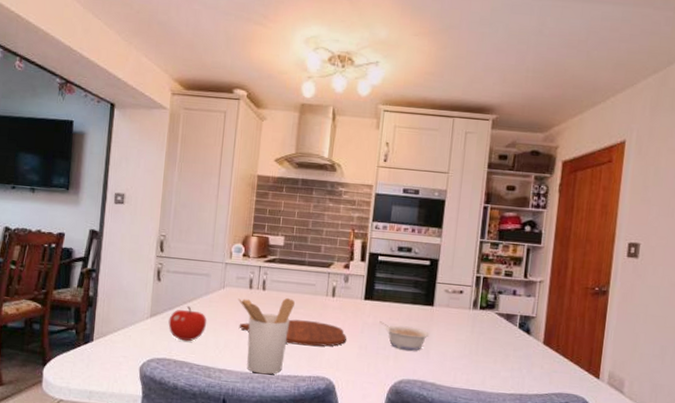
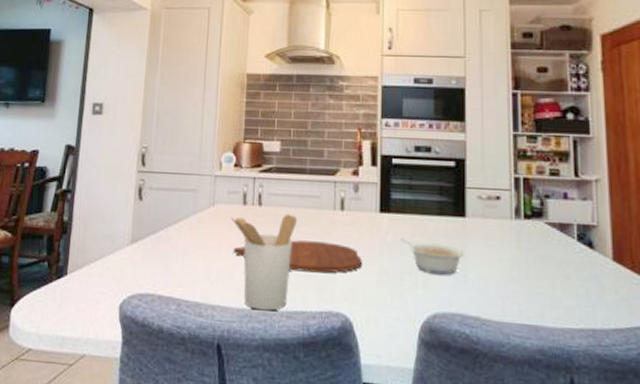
fruit: present [168,306,207,342] -> none [151,229,196,272]

